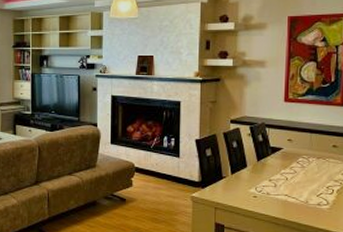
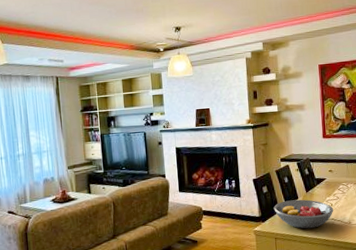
fruit bowl: none [216,168,289,203] -> present [273,199,334,229]

